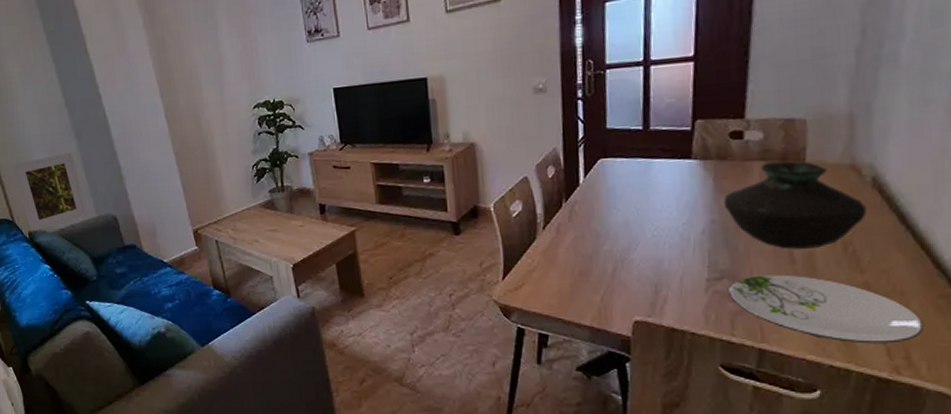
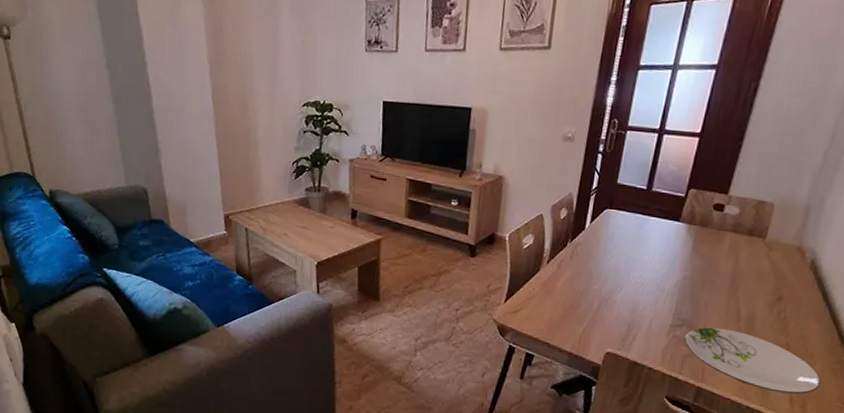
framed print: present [11,152,88,232] -> none [39,115,117,191]
vase: present [724,161,868,249] -> none [697,234,803,311]

